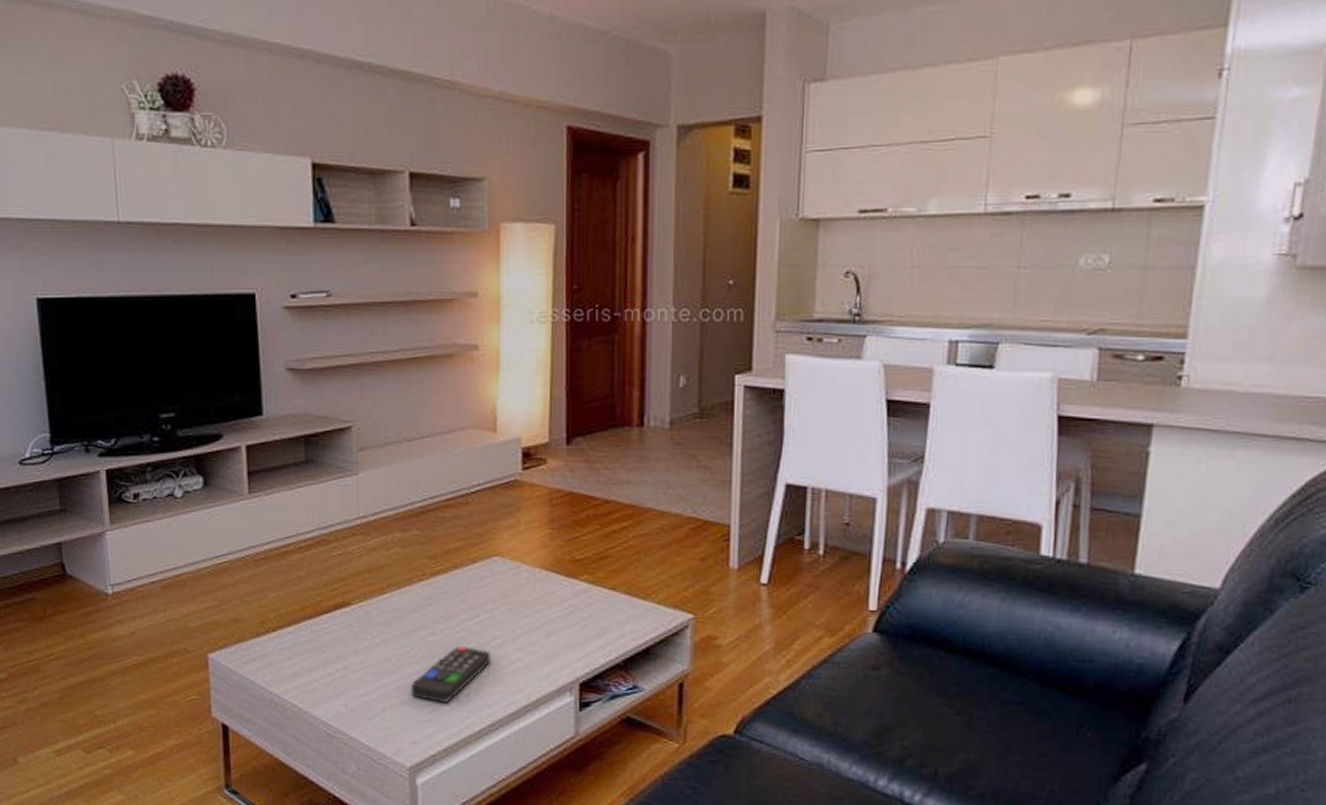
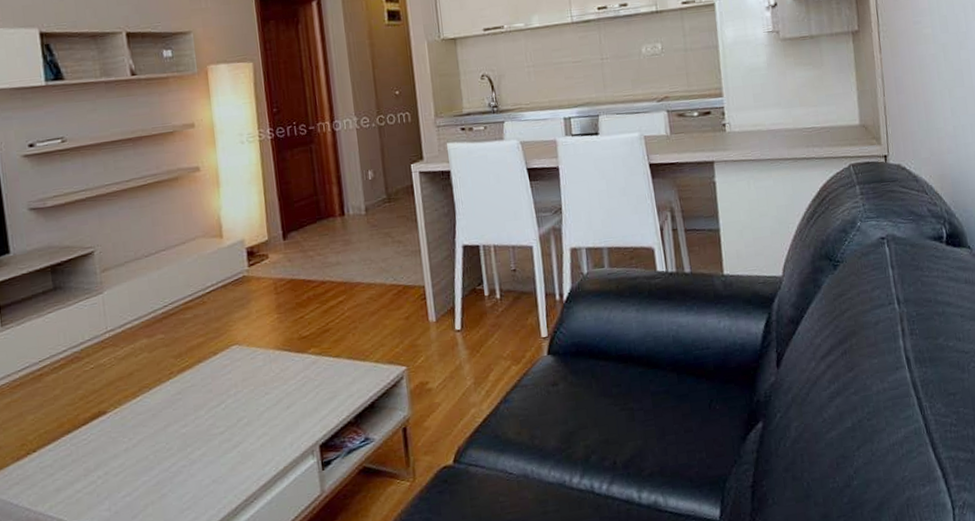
remote control: present [411,646,490,702] -> none [169,431,239,489]

